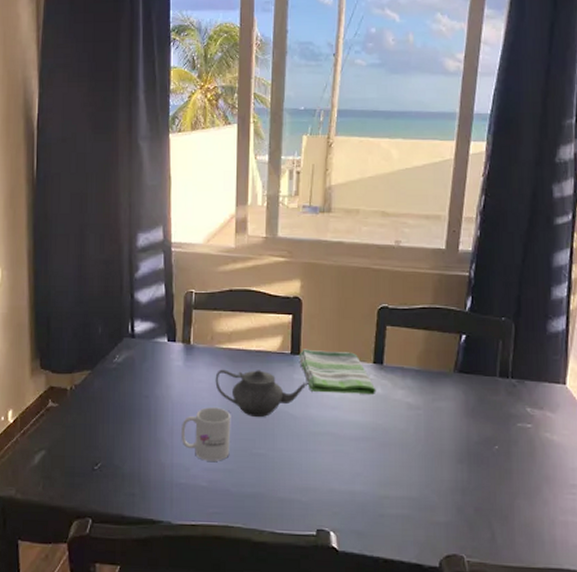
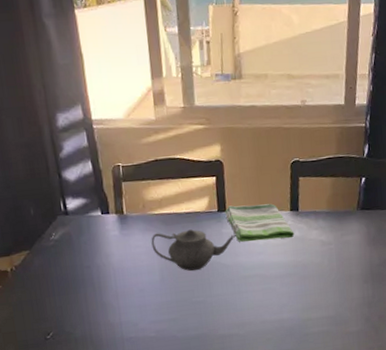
mug: present [182,407,231,461] -> none [125,267,173,315]

